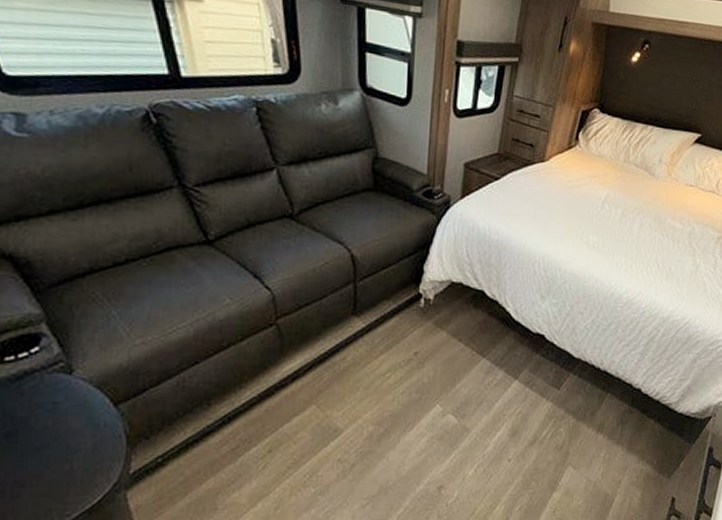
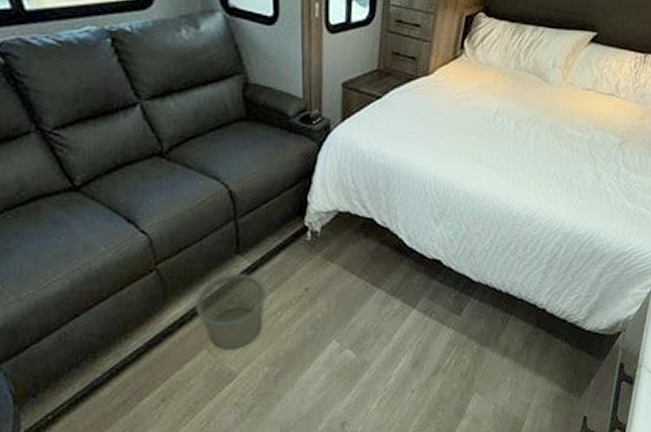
basket: none [310,332,377,407] -> present [196,273,266,350]

